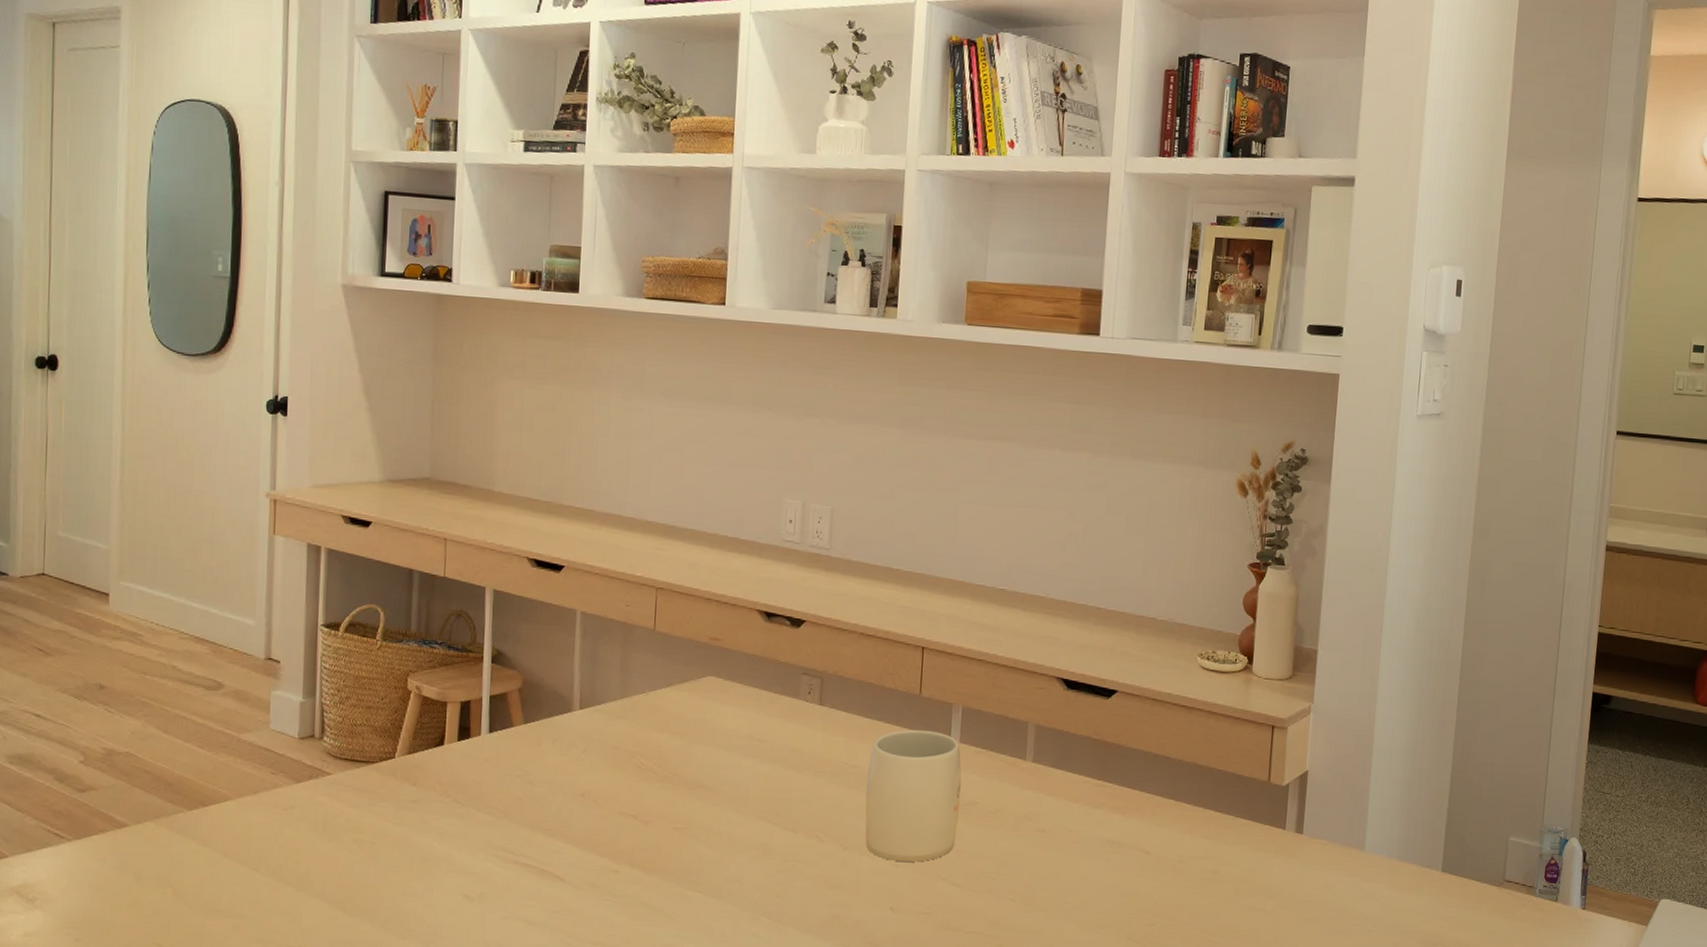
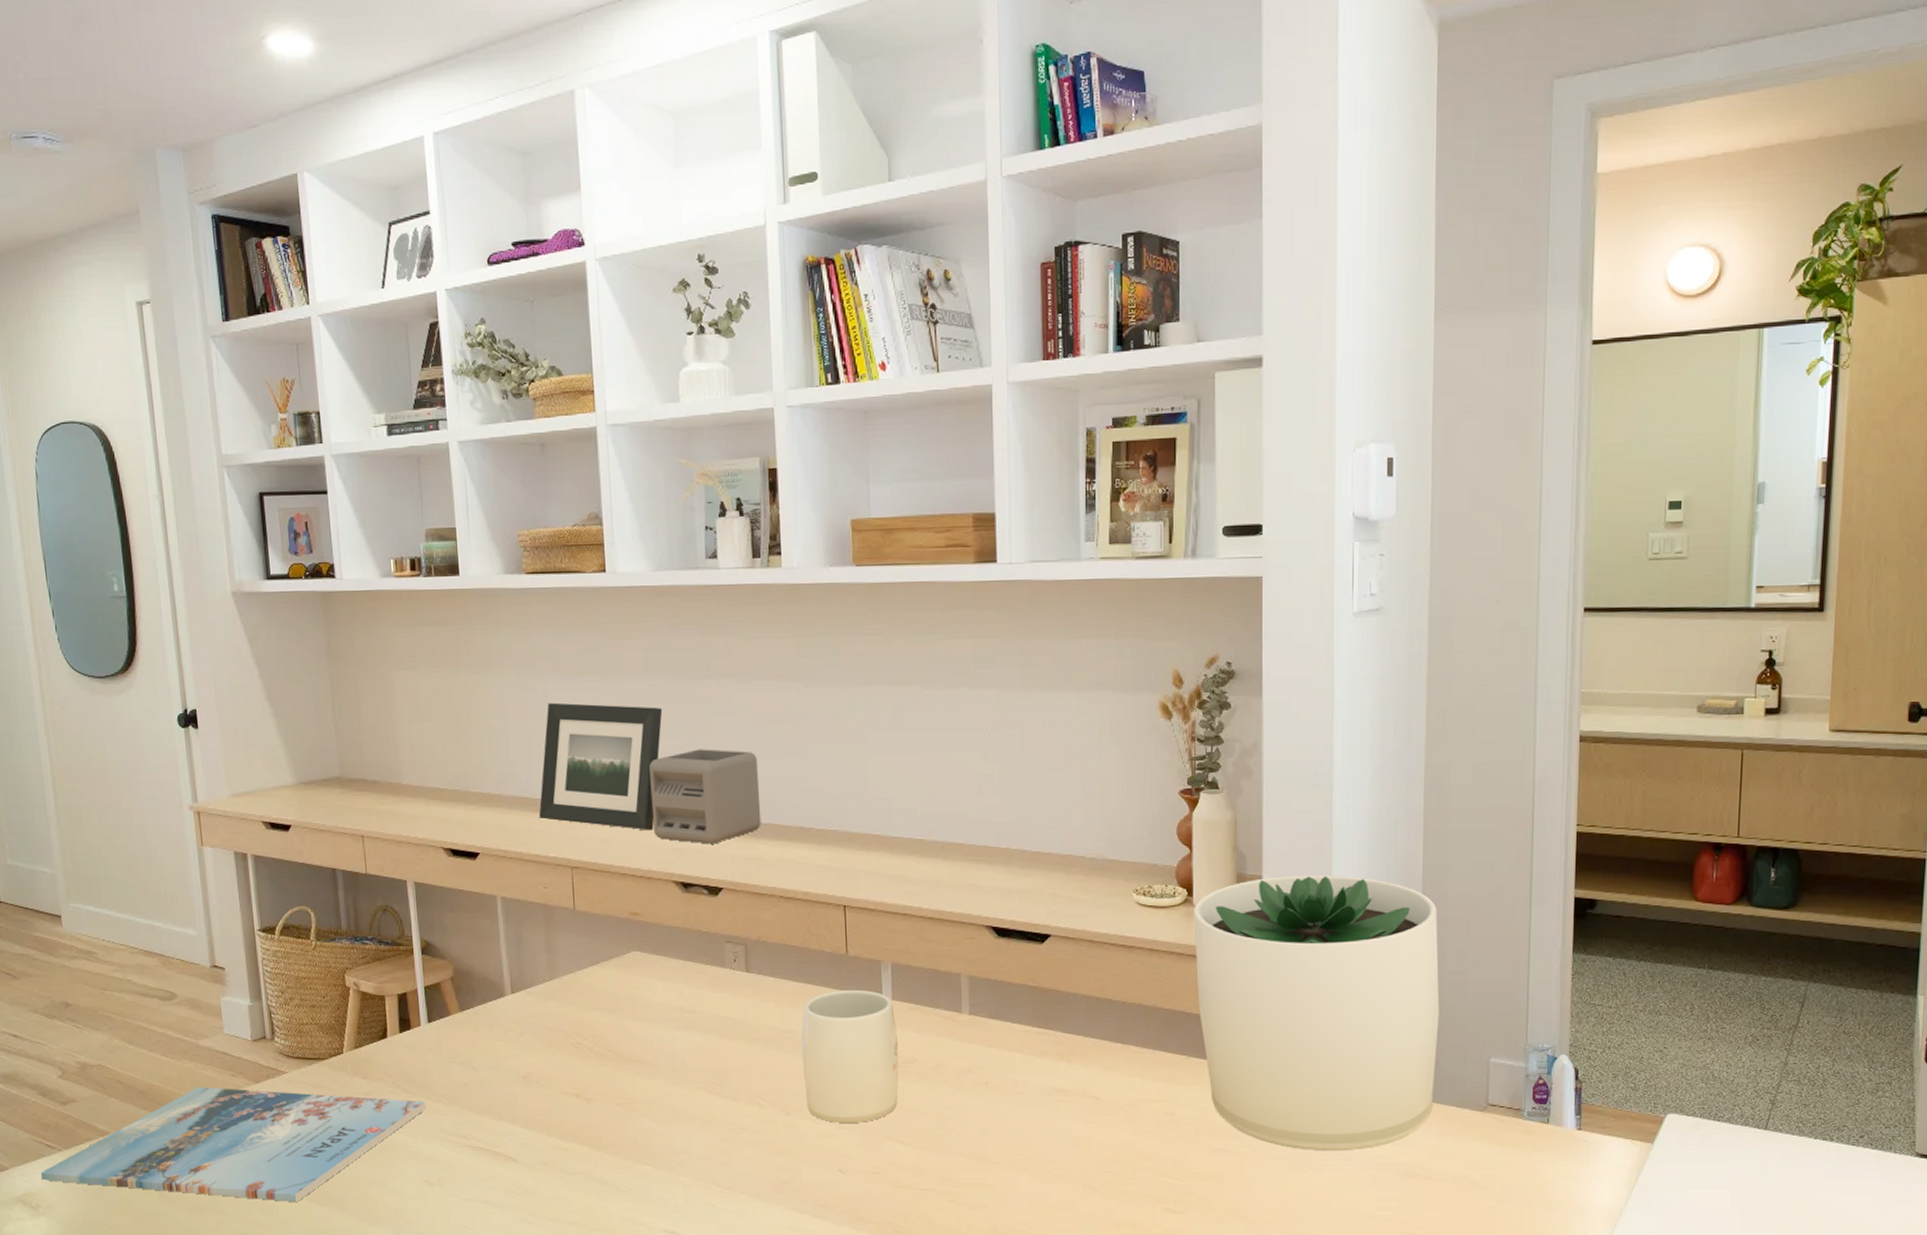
magazine: none [44,782,475,911] -> present [41,1087,426,1203]
picture frame: none [629,425,766,559] -> present [539,702,663,831]
desk organizer: none [743,483,853,577] -> present [649,749,761,844]
planter: none [1249,651,1472,917] -> present [1193,874,1440,1151]

